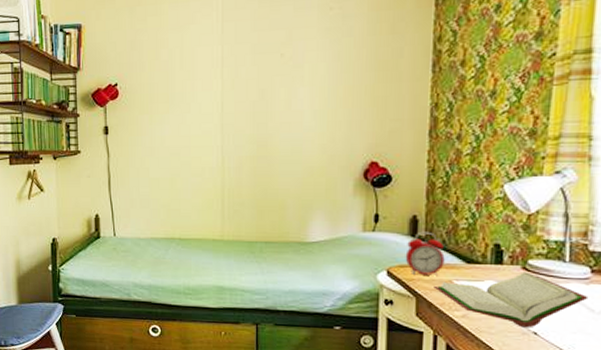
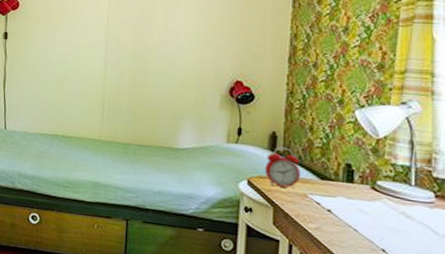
book: present [434,272,589,328] -> none [290,191,433,245]

